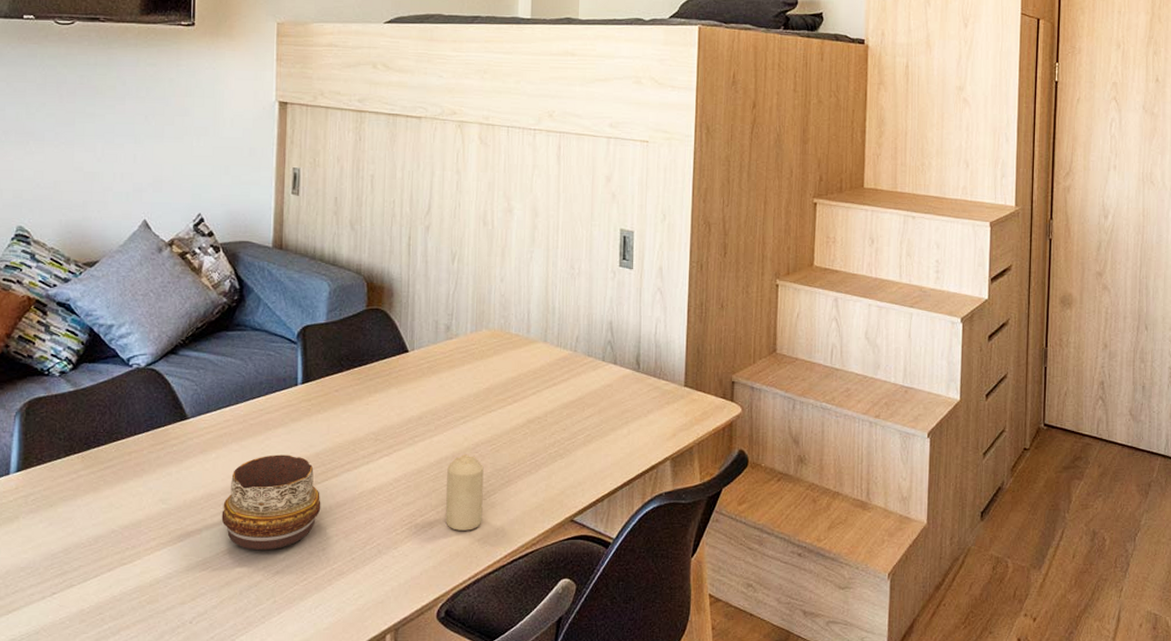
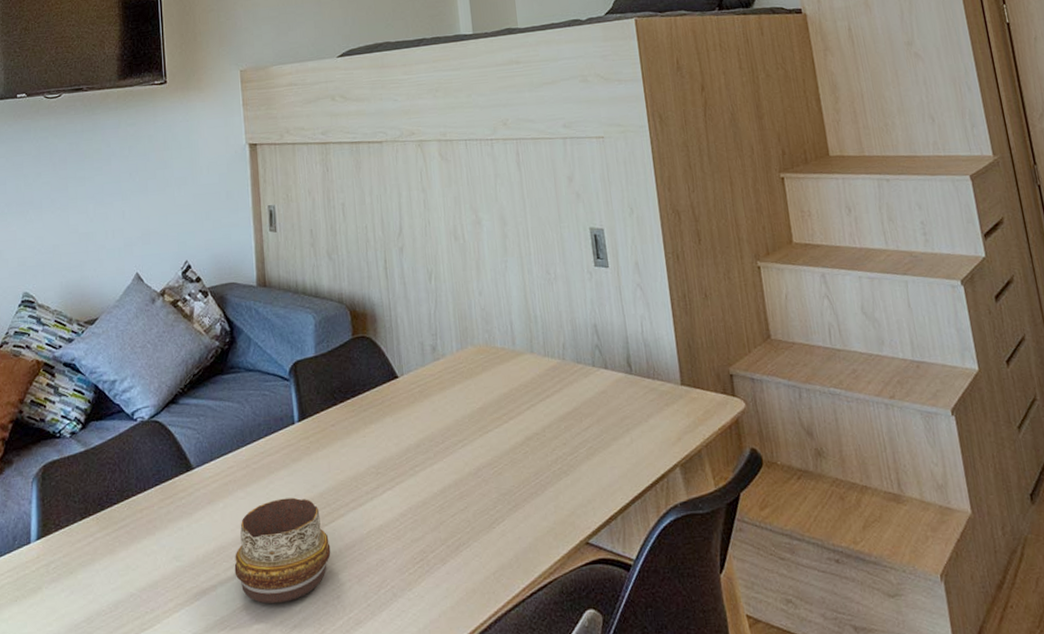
candle: present [446,454,484,531] -> none [452,480,495,565]

